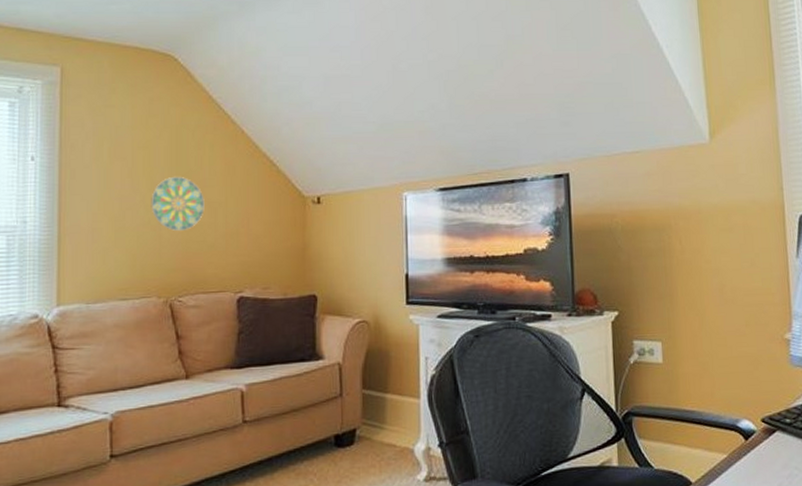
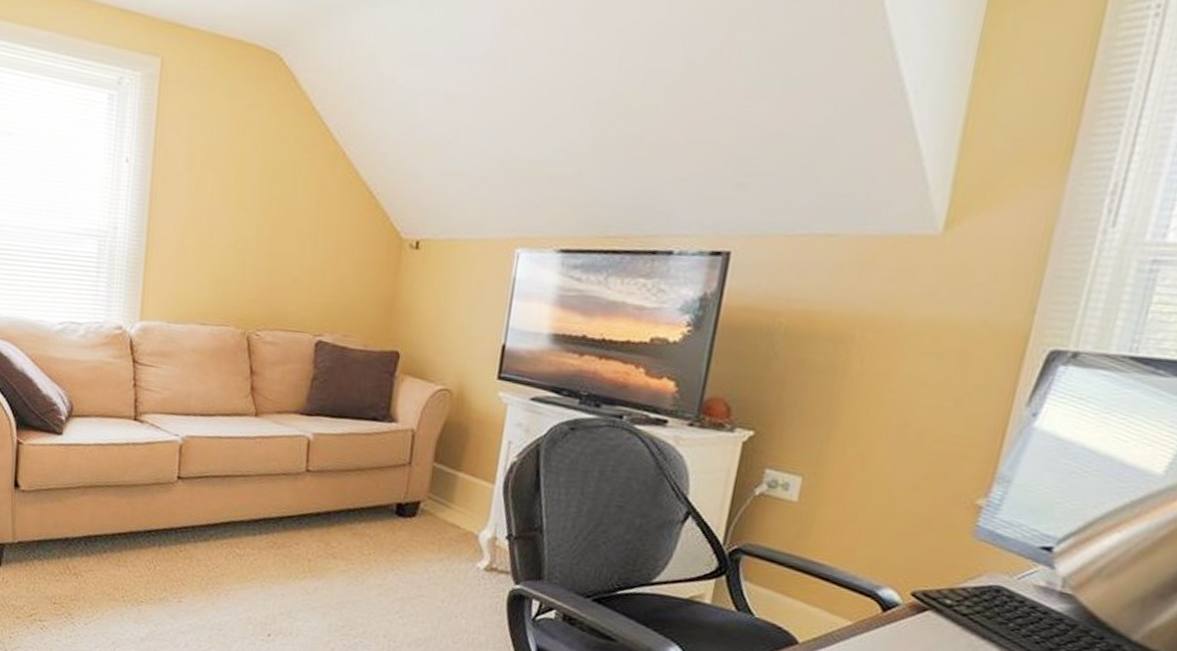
decorative plate: present [151,176,205,232] -> none [238,197,294,260]

